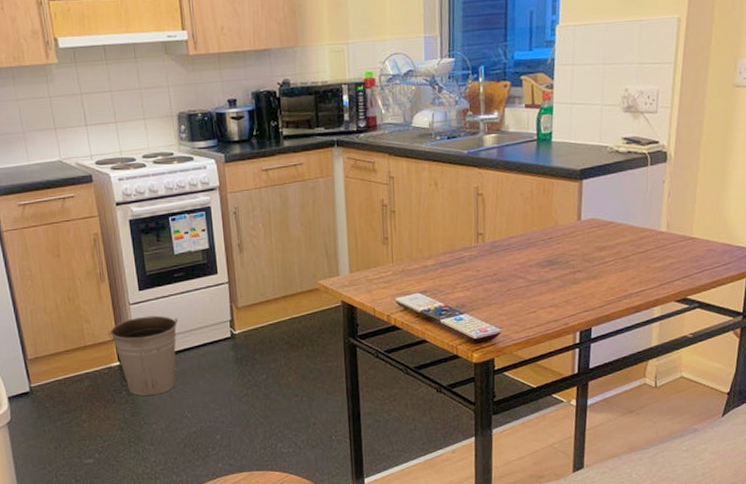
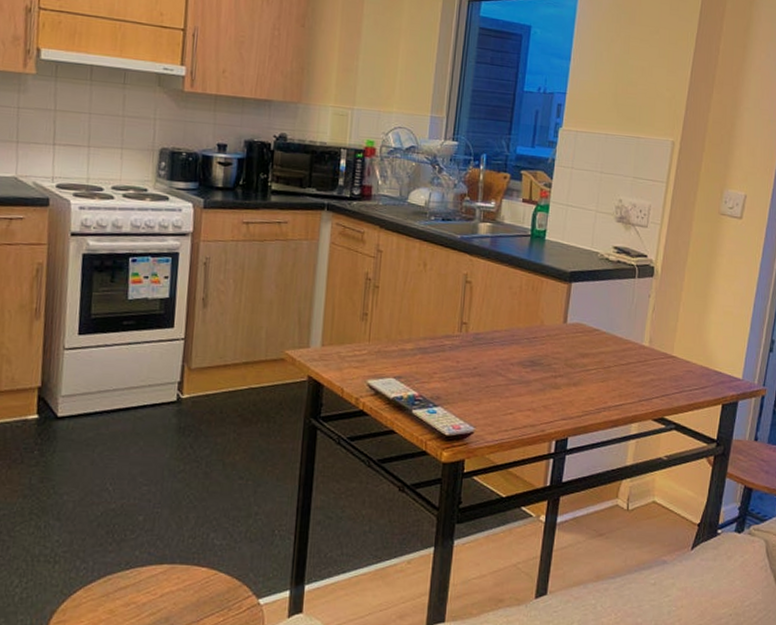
bucket: present [108,315,178,396] -> none [31,365,119,460]

